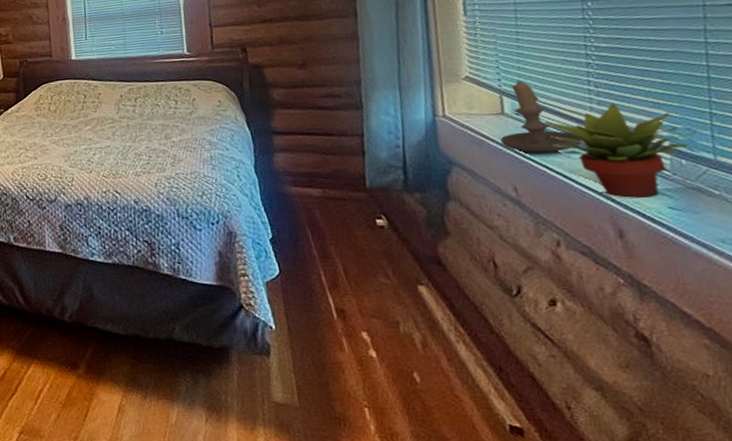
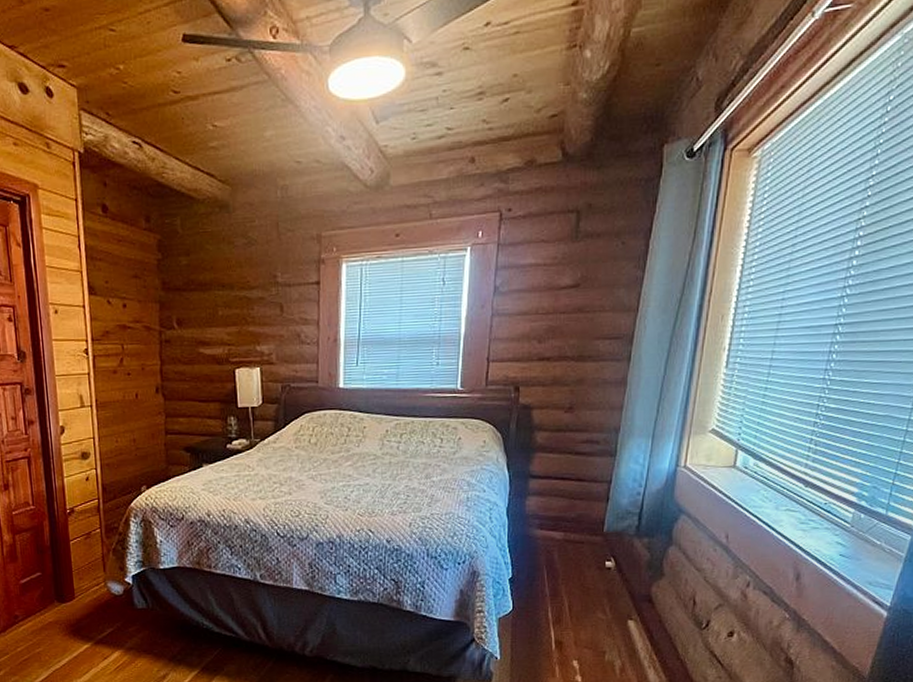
candle: present [500,79,583,153] -> none [726,434,792,504]
succulent plant: present [544,104,696,198] -> none [766,462,879,546]

